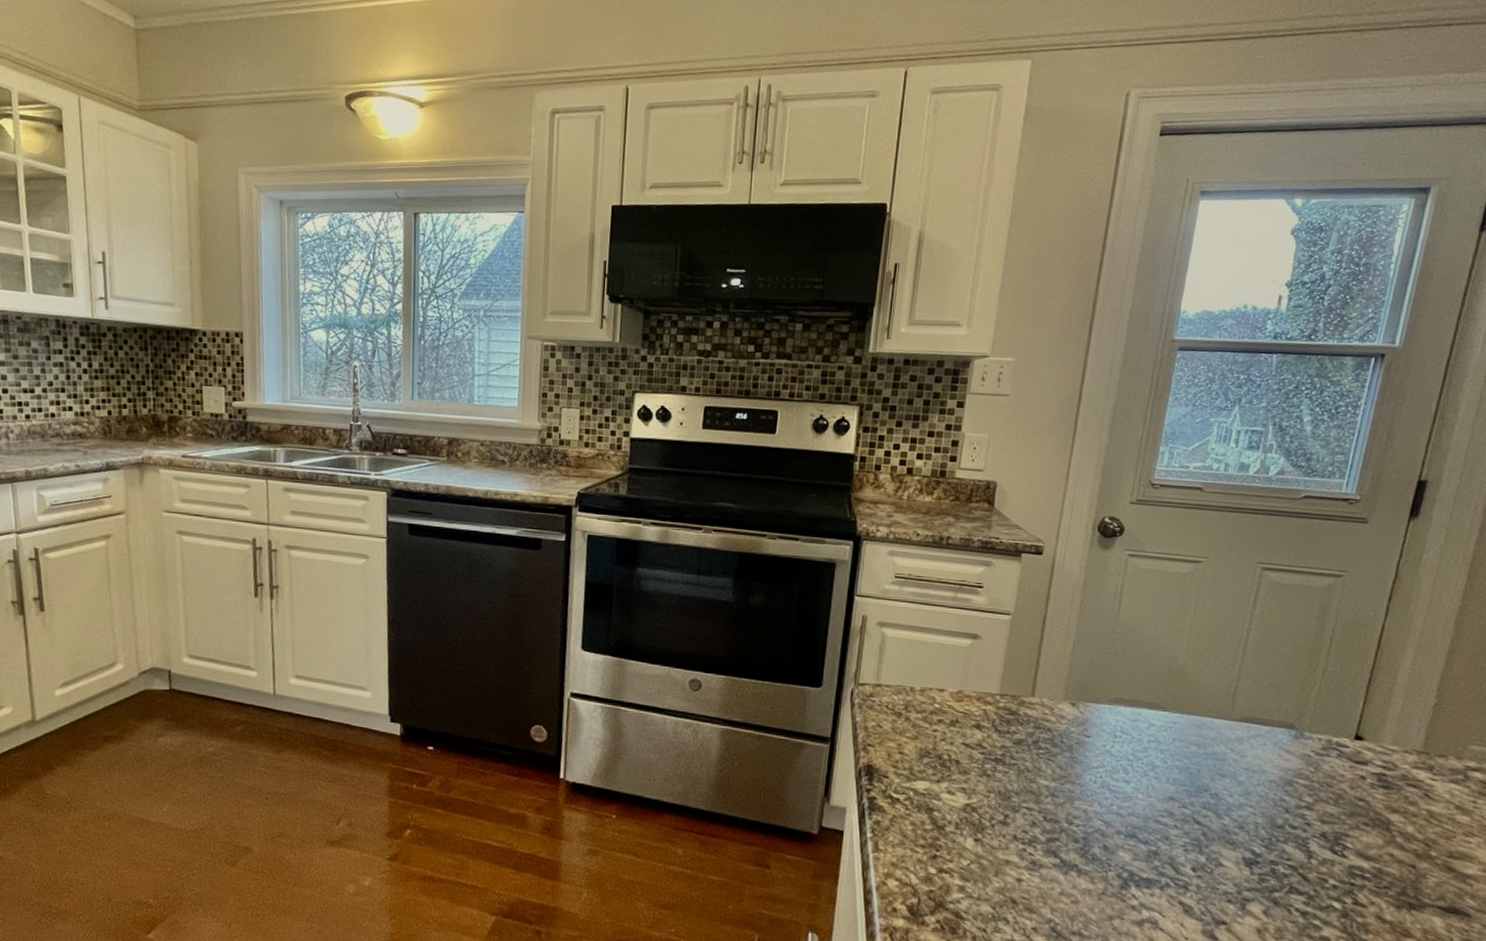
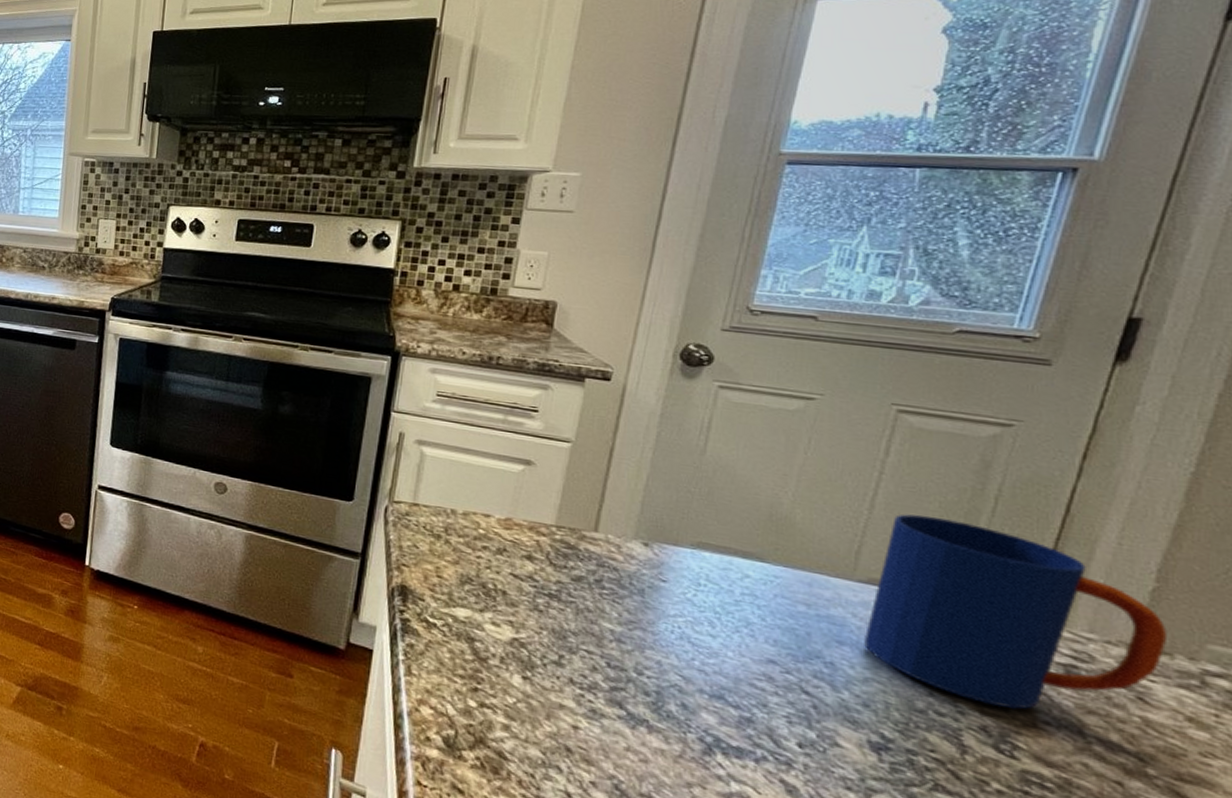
mug: none [1240,658,1443,816] -> present [864,514,1167,710]

